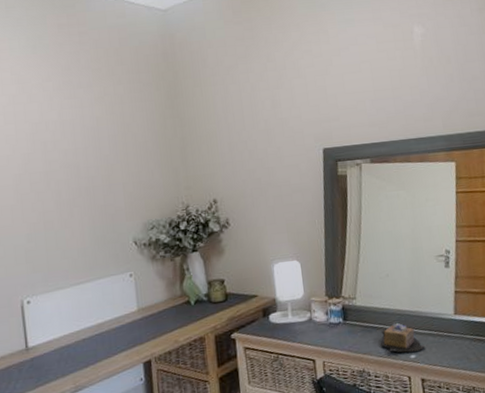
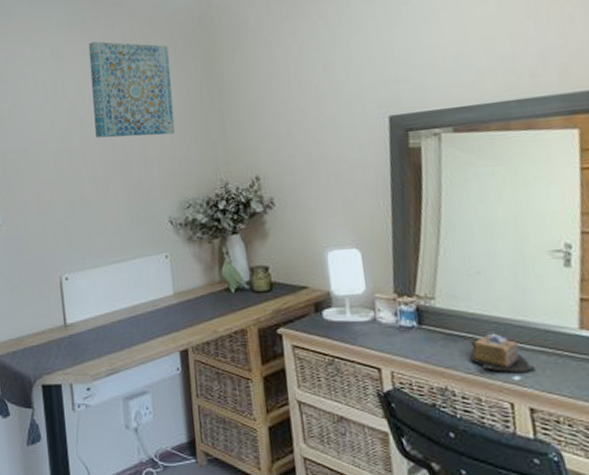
wall art: none [52,67,140,163] -> present [88,41,175,138]

